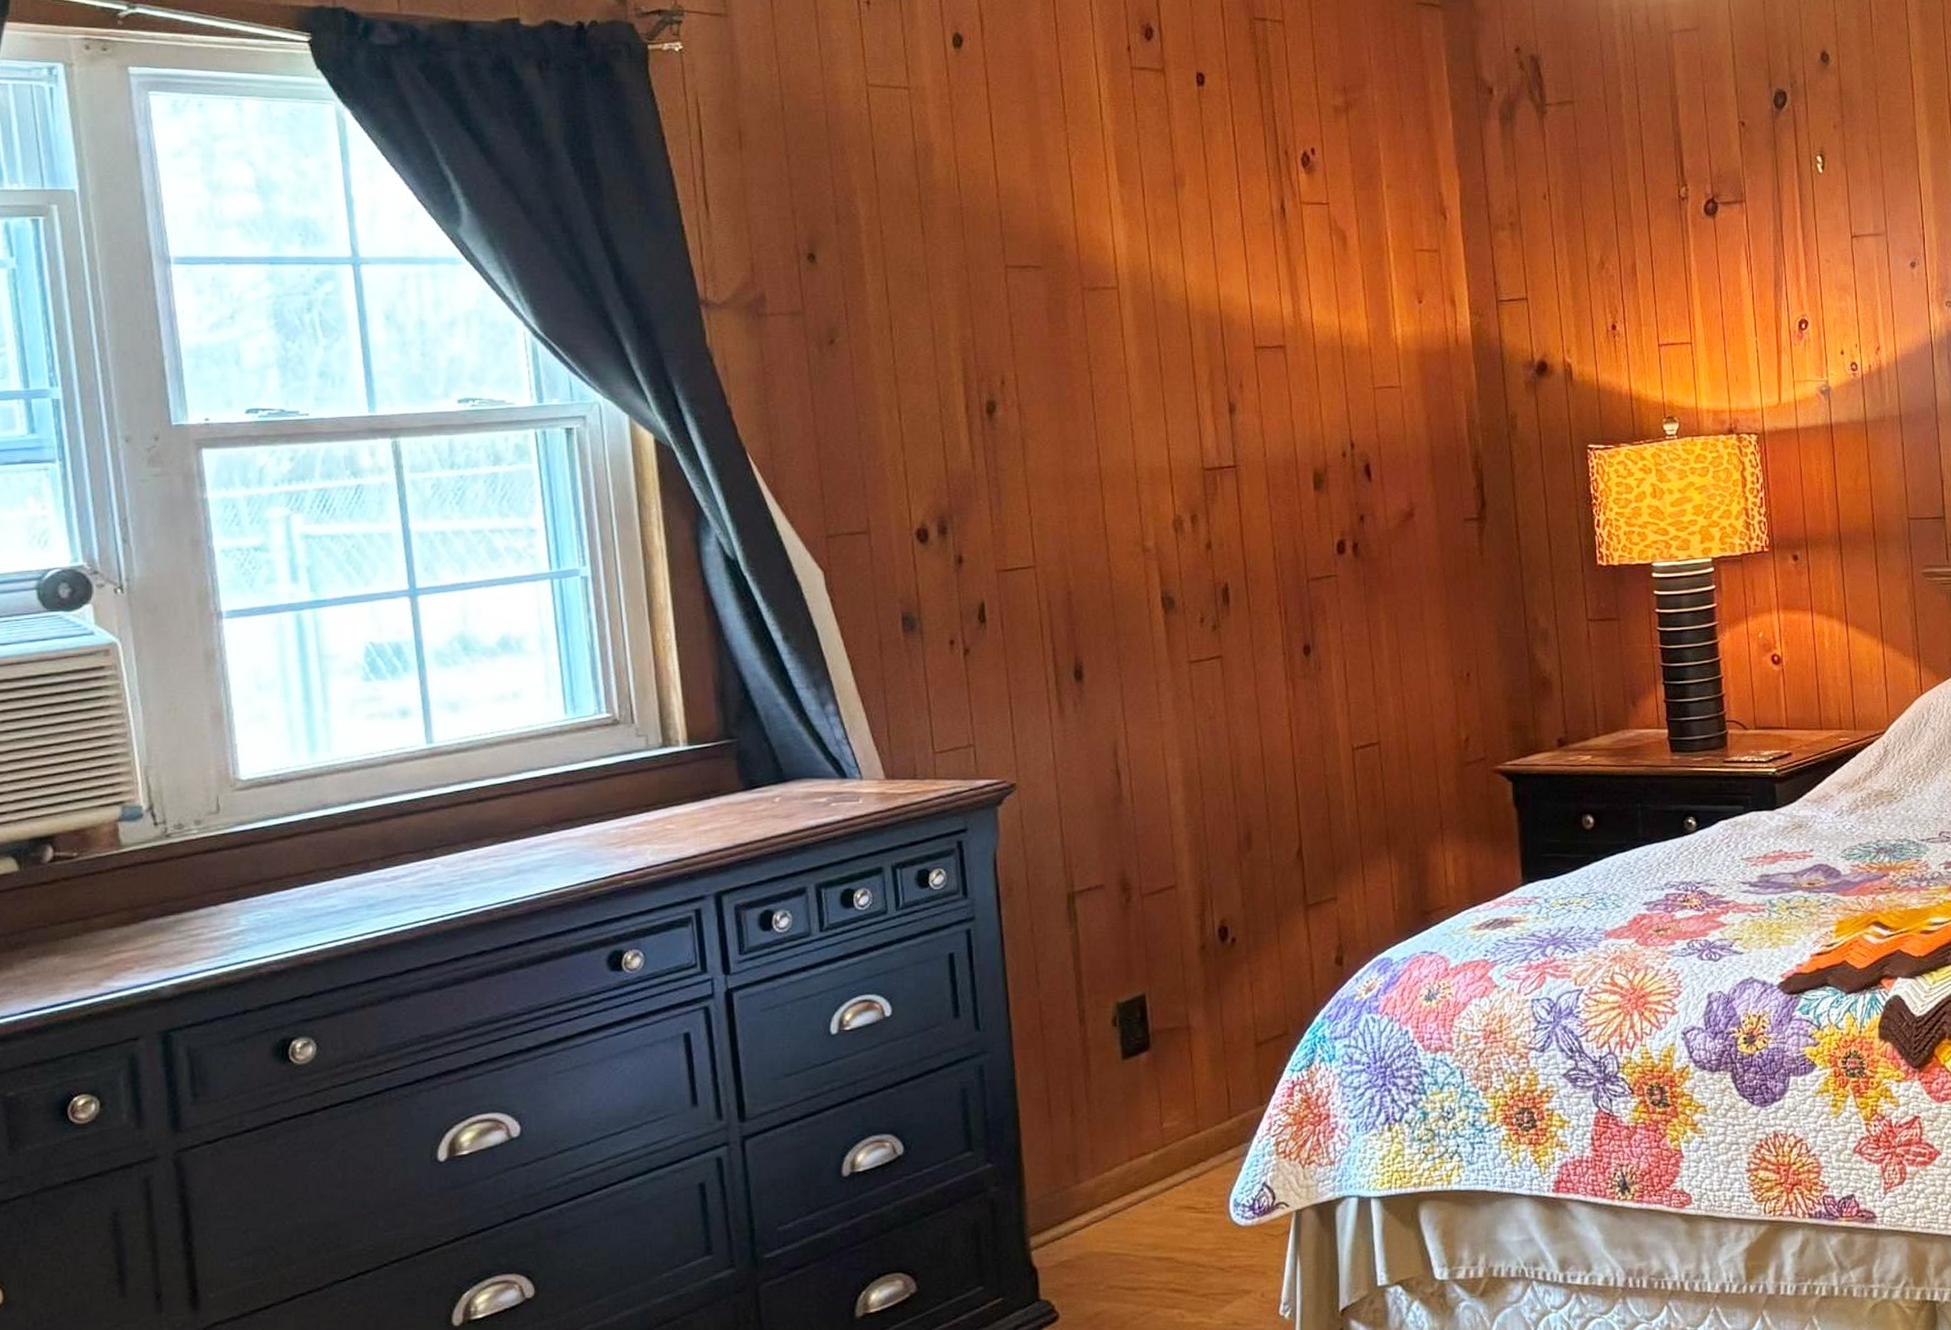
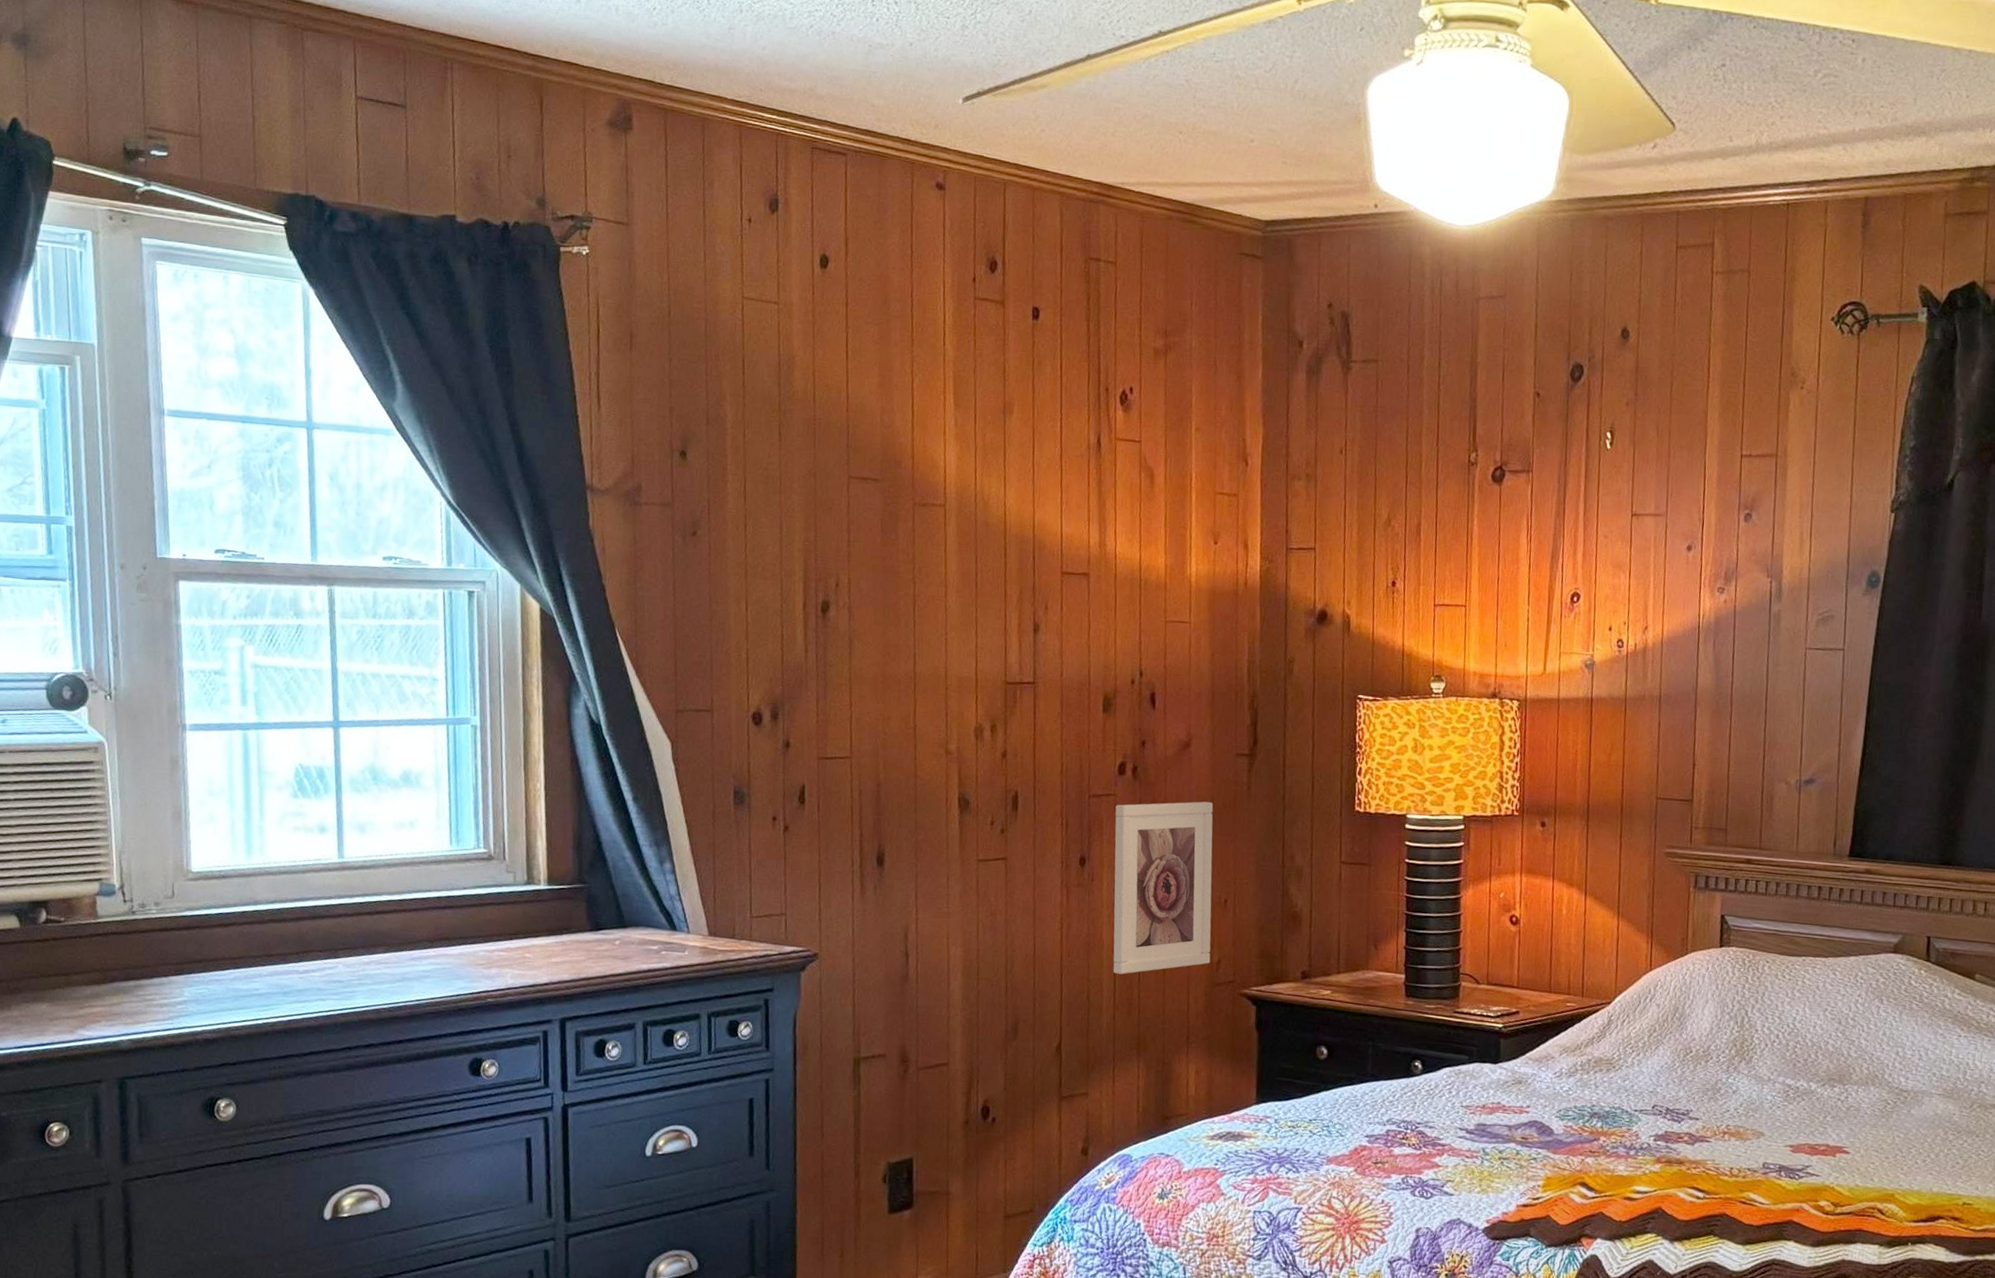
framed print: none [1338,572,1458,766] -> present [1113,801,1214,975]

